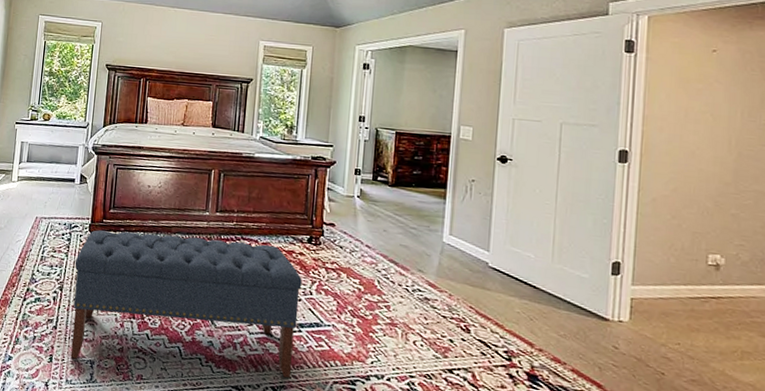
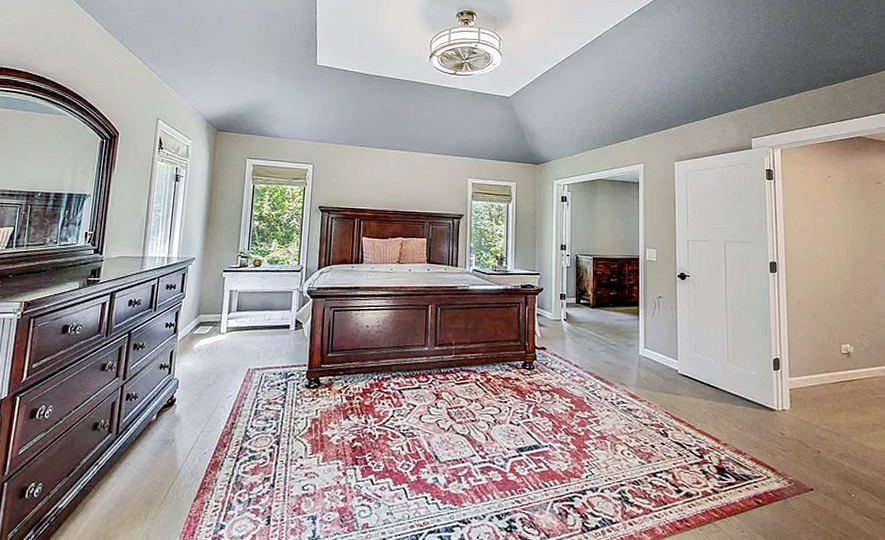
bench: present [70,230,302,378] -> none [290,373,519,517]

